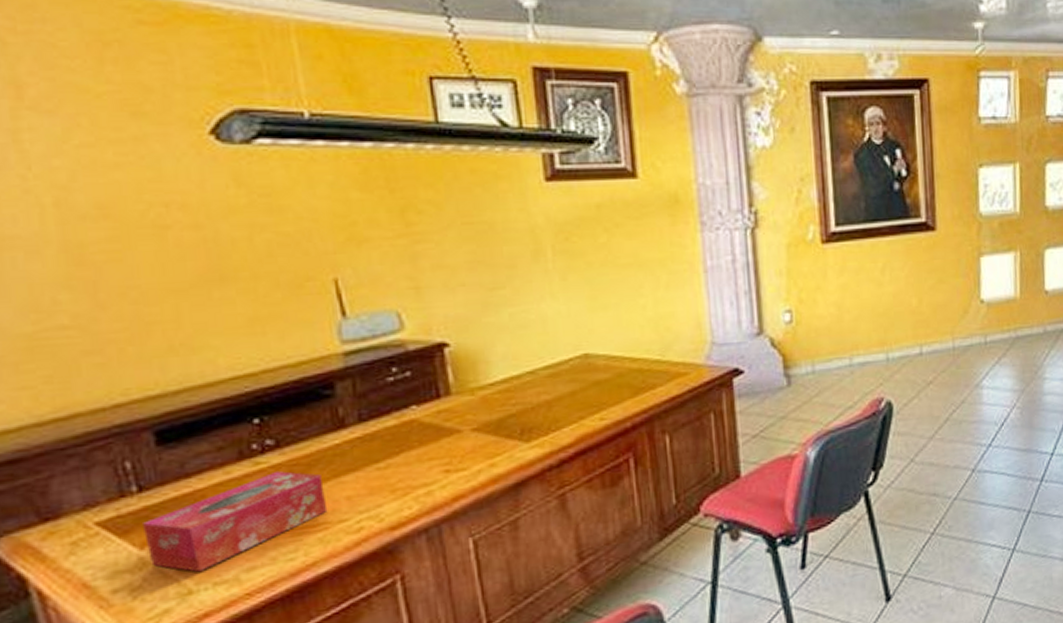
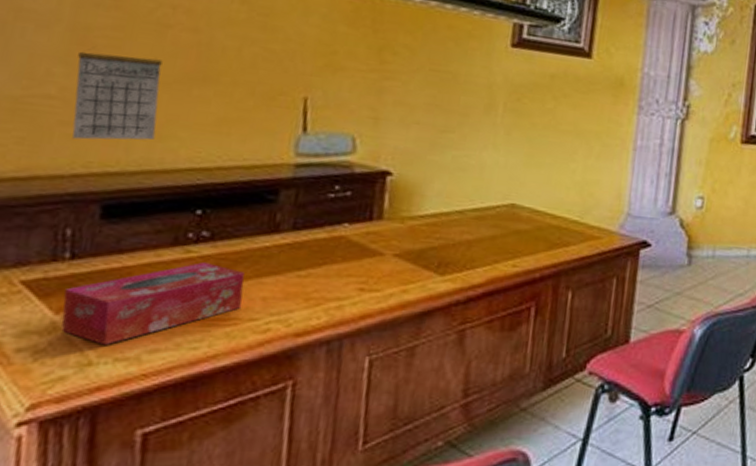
calendar: none [80,266,187,368] -> present [72,51,163,140]

